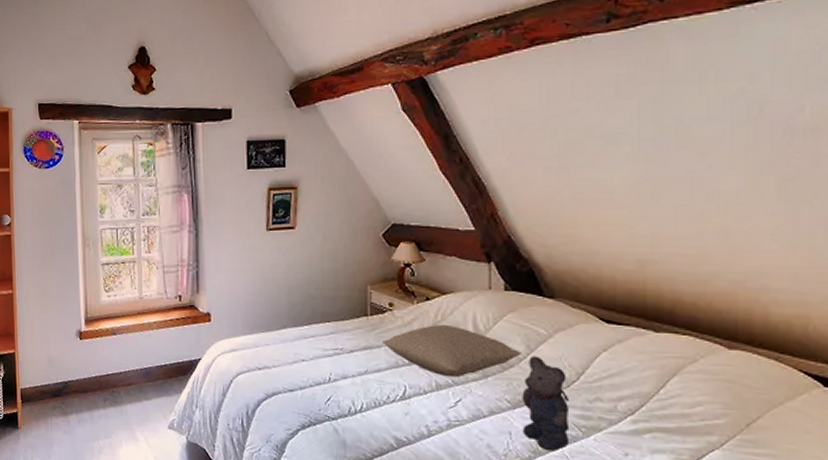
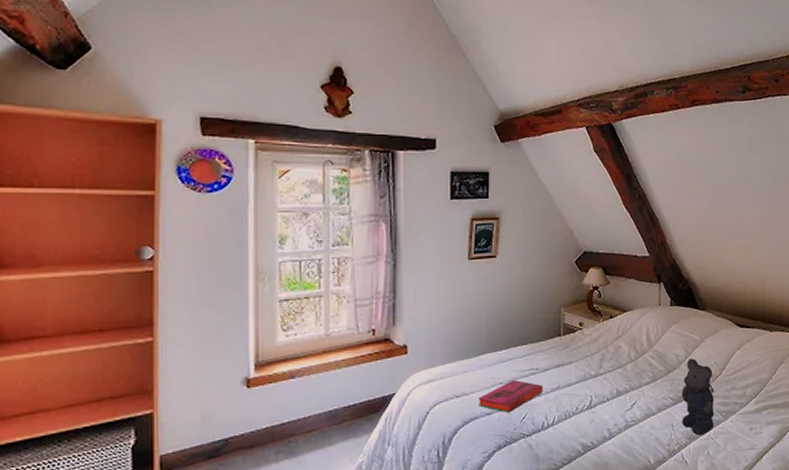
hardback book: none [279,357,350,393] -> present [477,379,544,413]
pillow: present [383,324,522,378] -> none [573,338,682,384]

